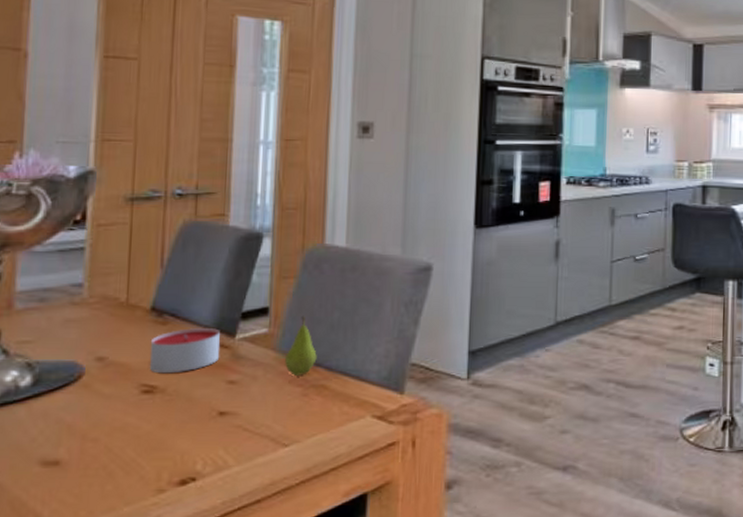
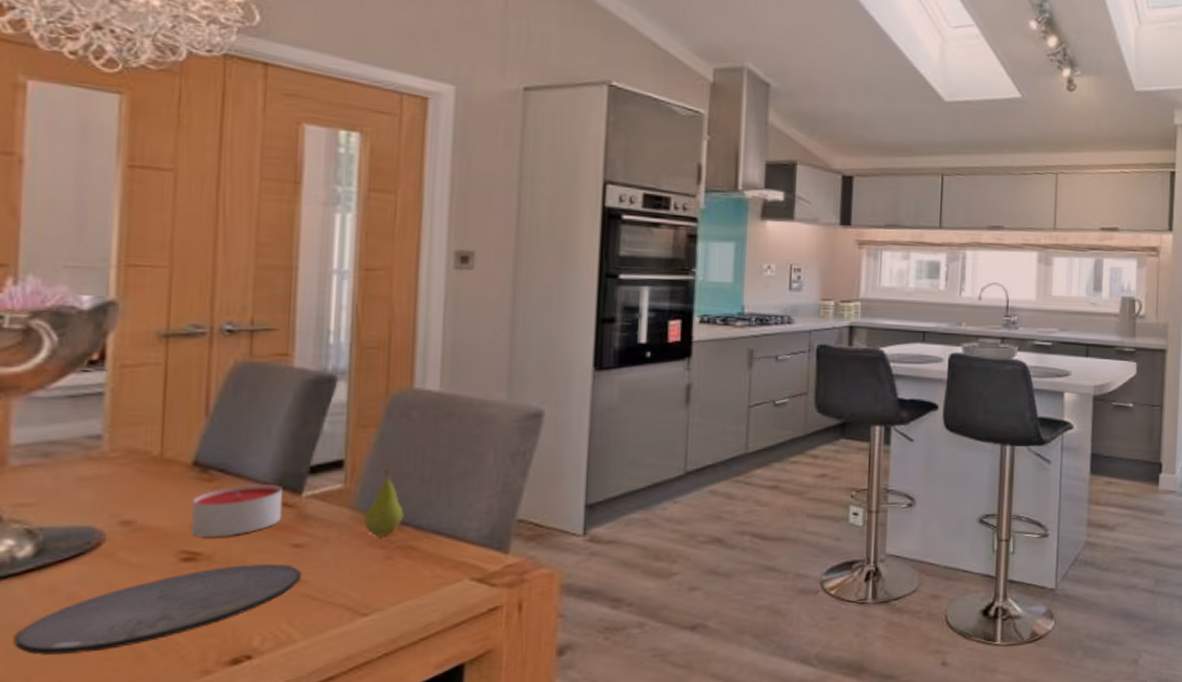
plate: none [16,397,236,470] -> present [12,563,303,655]

